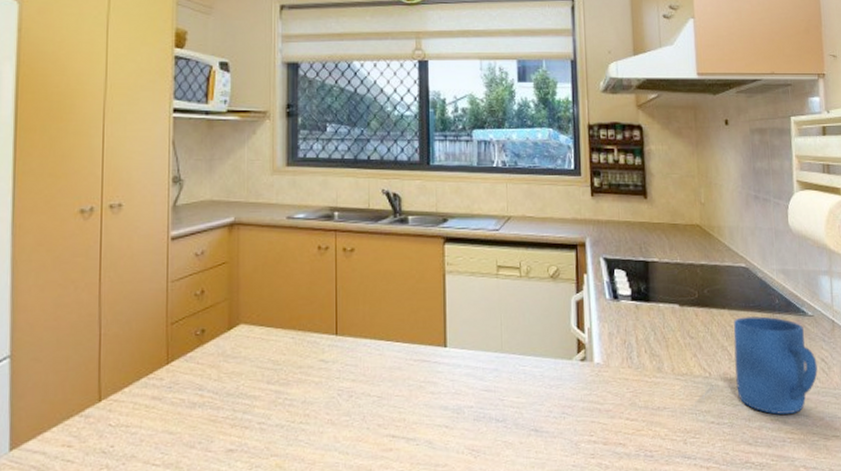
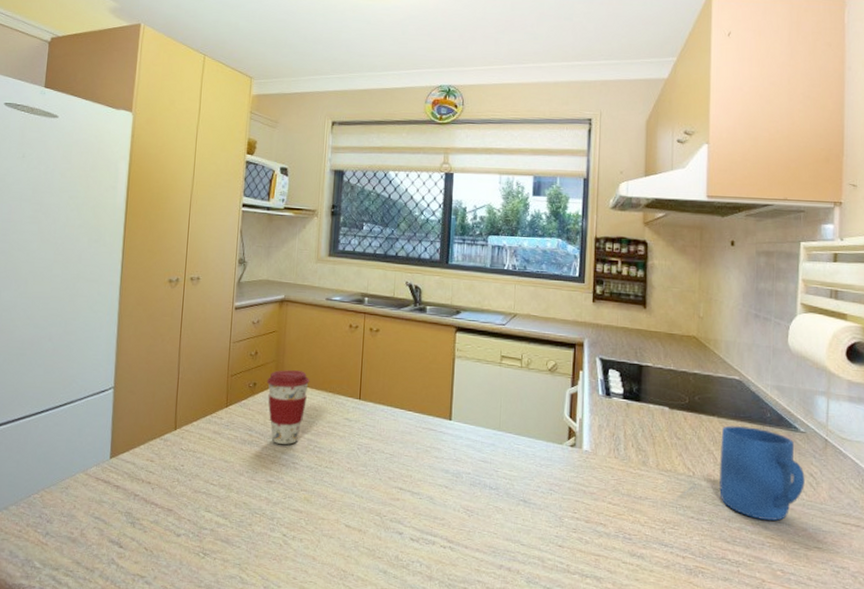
coffee cup: none [218,308,274,402] -> present [266,370,310,445]

